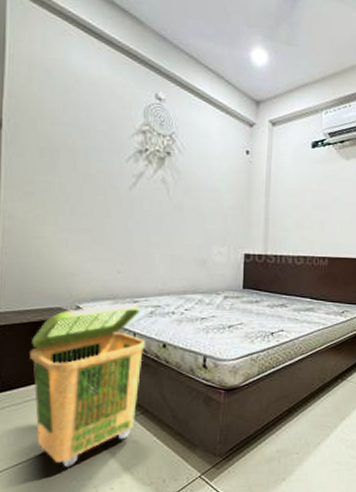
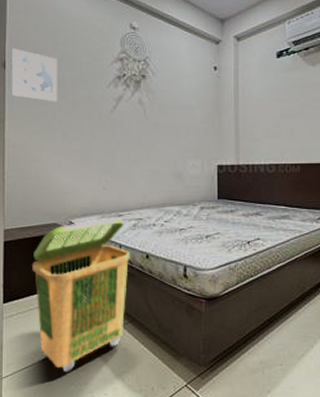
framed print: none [9,105,68,173] -> present [11,48,58,102]

